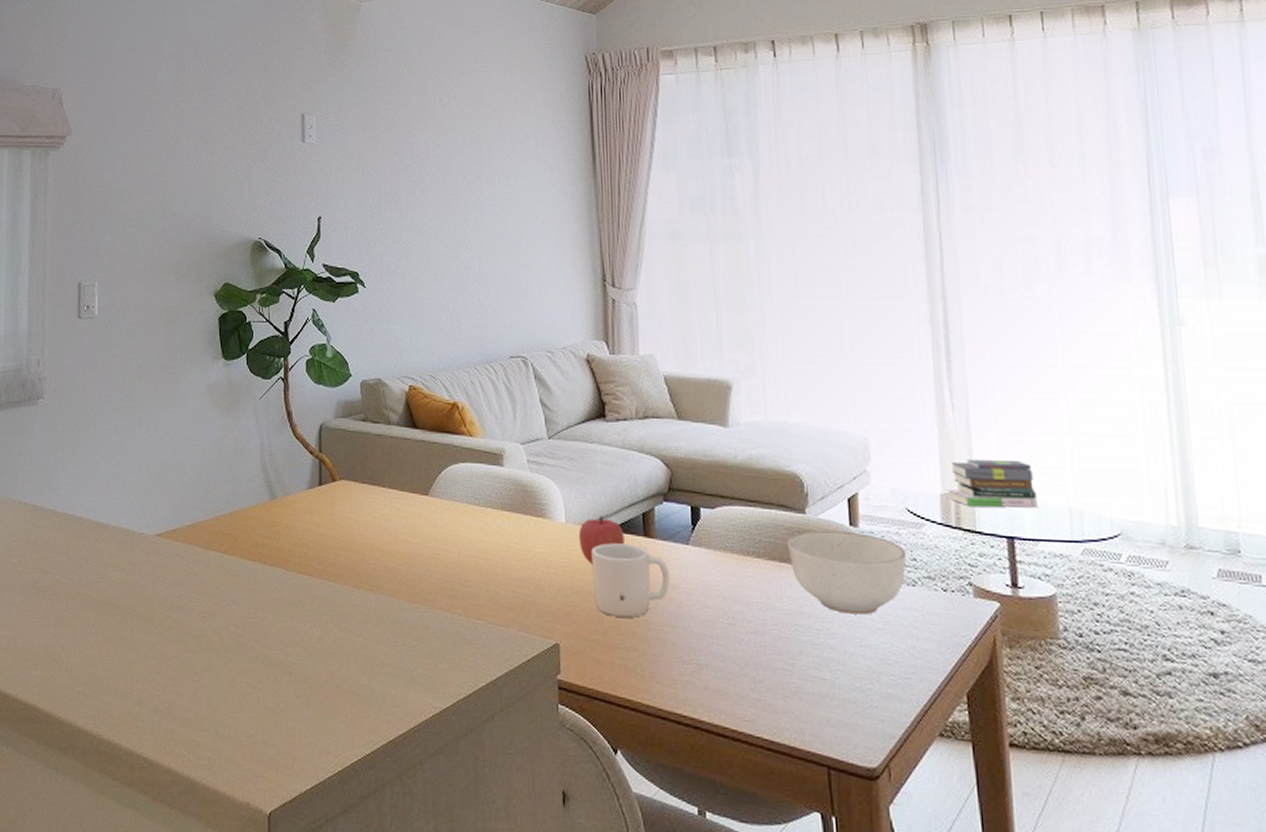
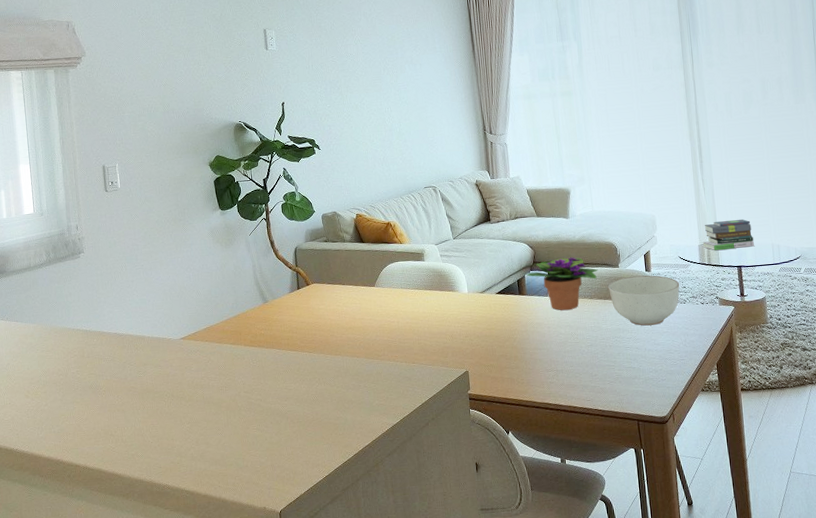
fruit: present [578,515,624,565] -> none [476,285,507,318]
mug: present [591,543,670,618] -> none [485,301,537,349]
potted flower: none [657,487,772,570] -> present [526,256,598,310]

